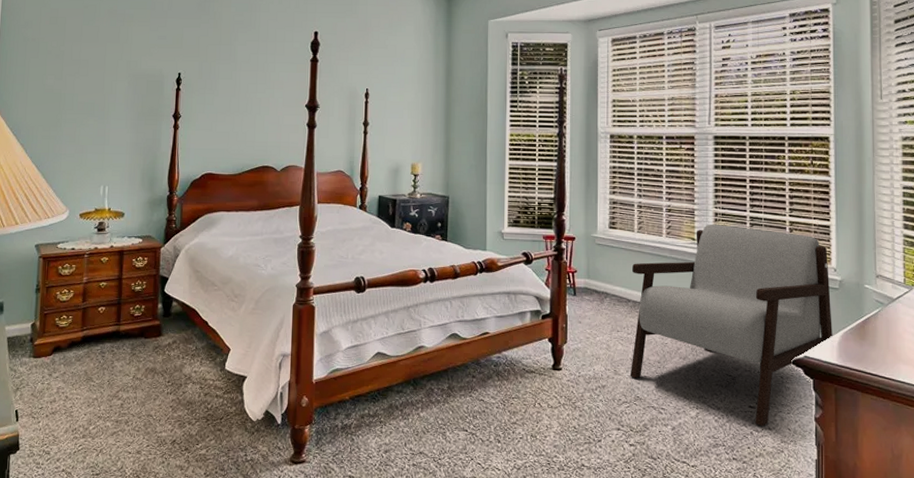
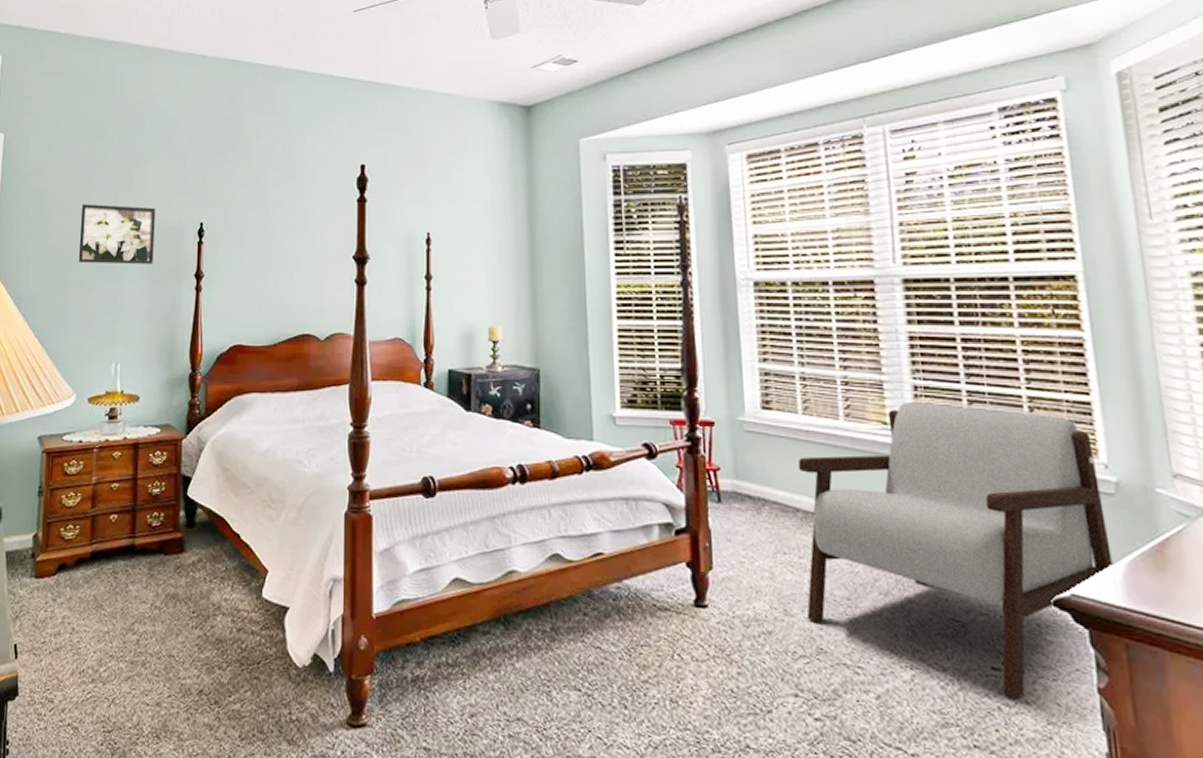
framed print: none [71,53,140,105] -> present [78,204,156,264]

